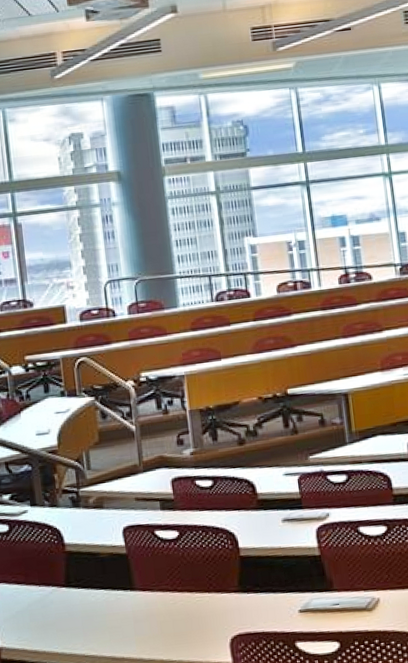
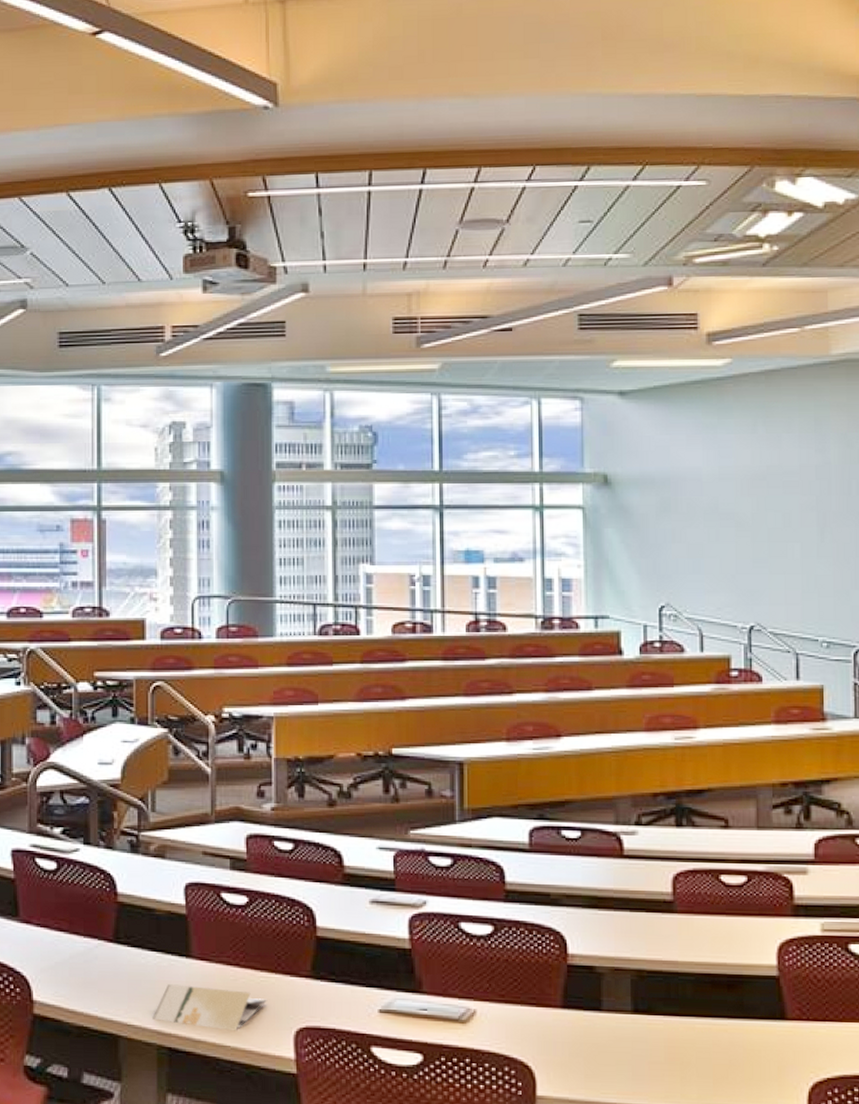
brochure: none [106,612,204,648] -> present [152,984,268,1031]

